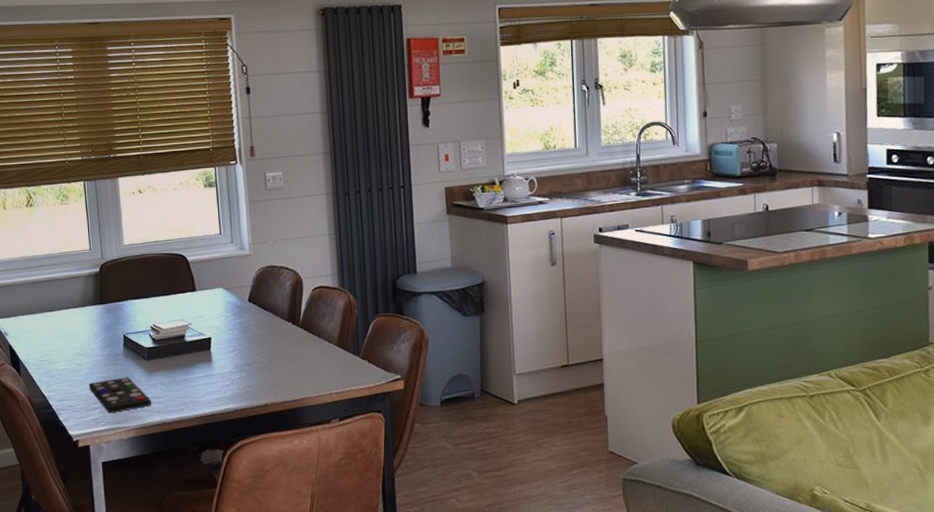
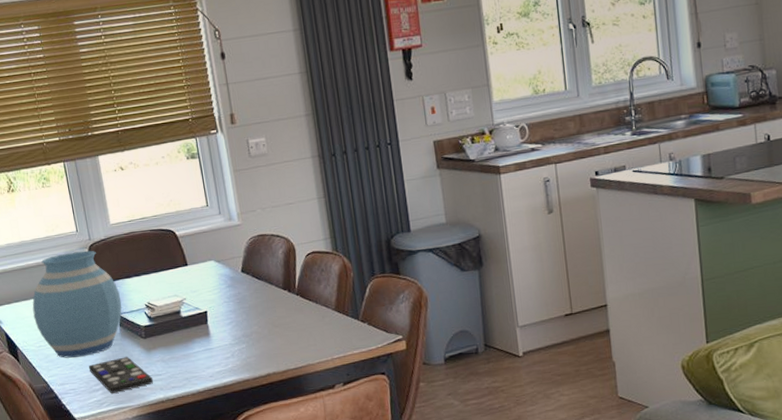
vase: none [39,269,128,374] -> present [32,250,122,358]

